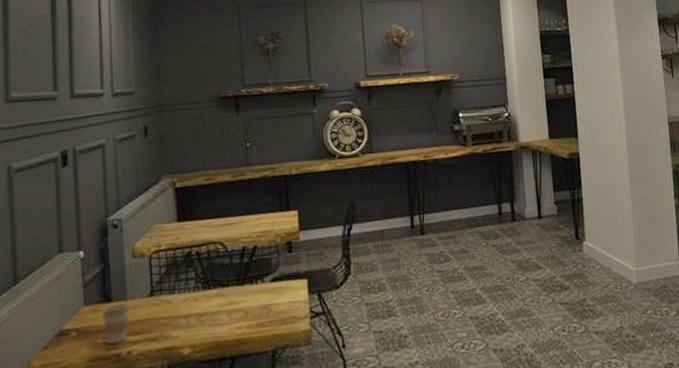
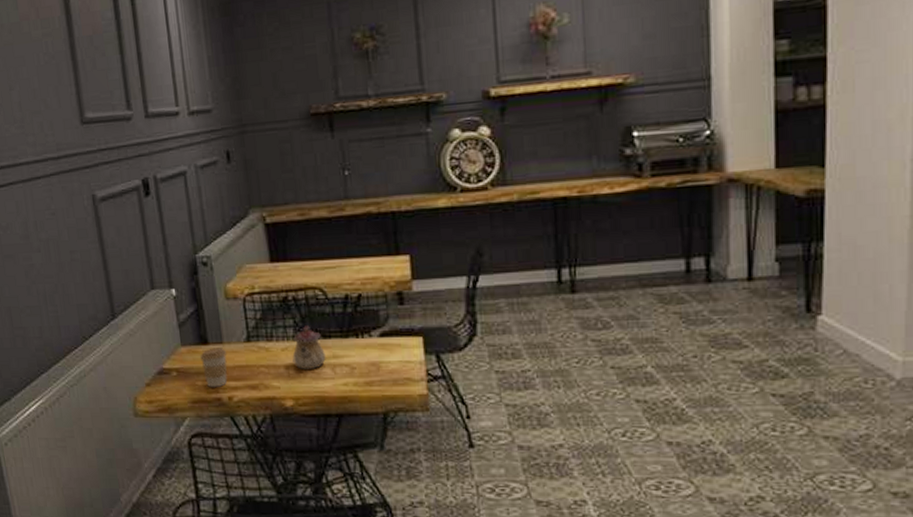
teapot: none [192,277,223,318] -> present [292,326,326,369]

